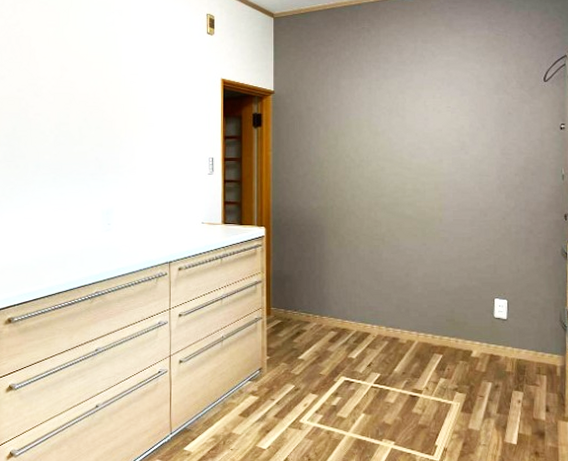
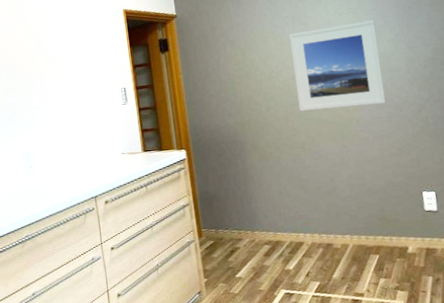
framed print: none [384,121,472,206] -> present [289,20,386,112]

